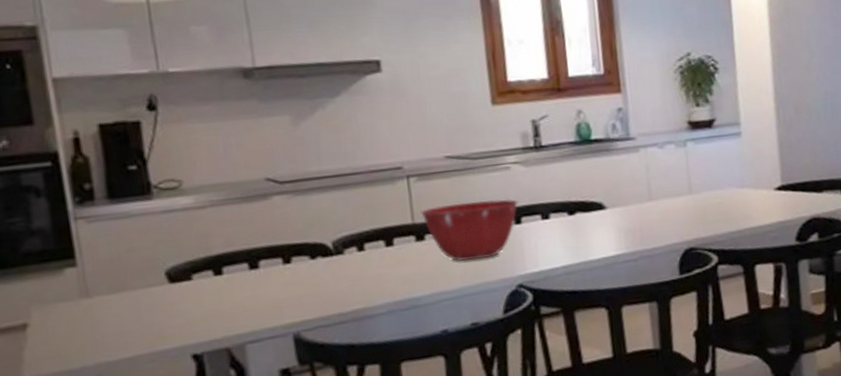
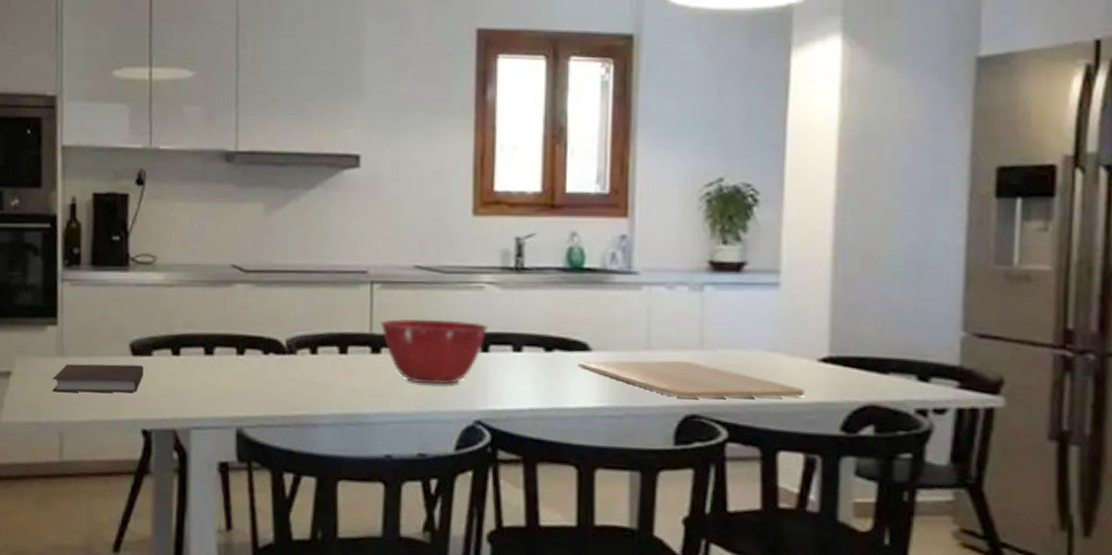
notebook: none [80,291,185,336] -> present [52,363,144,393]
chopping board: none [597,205,769,236] -> present [578,360,806,399]

